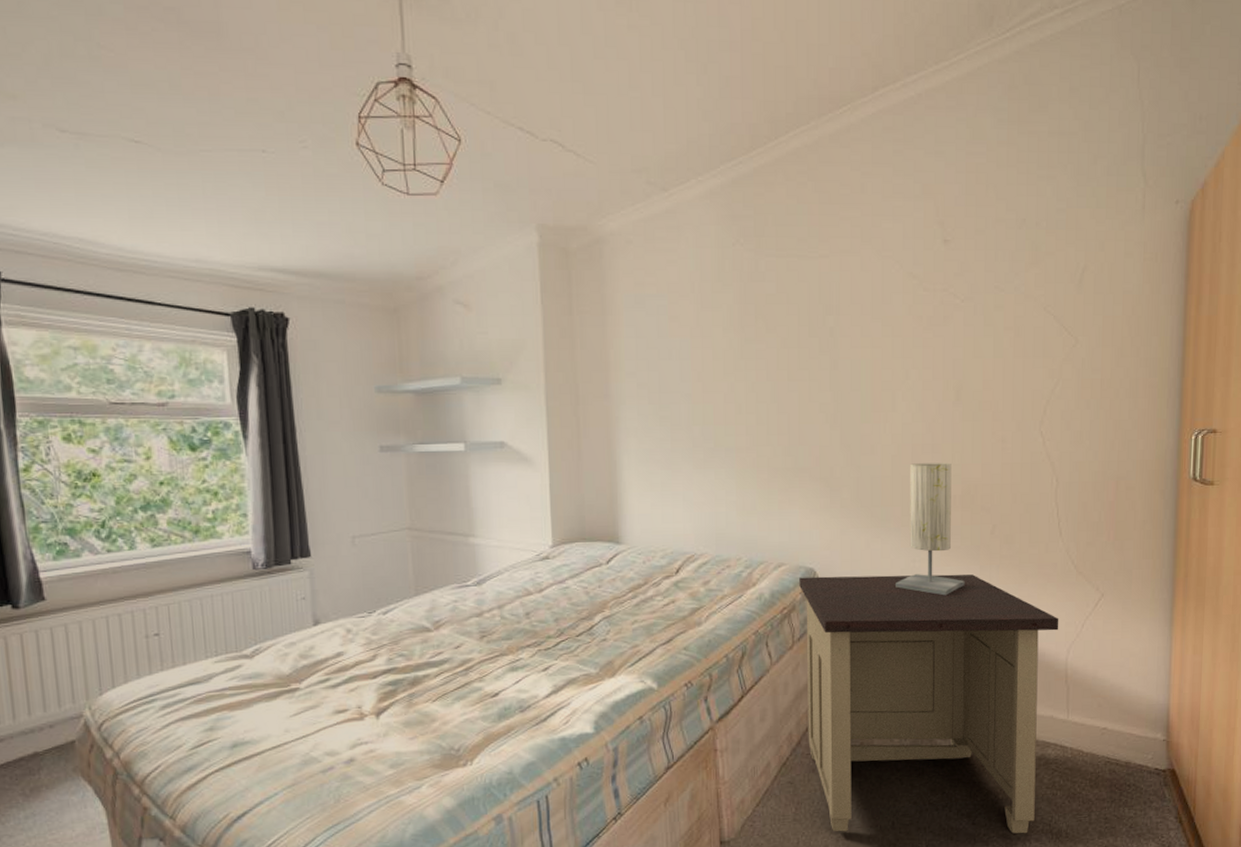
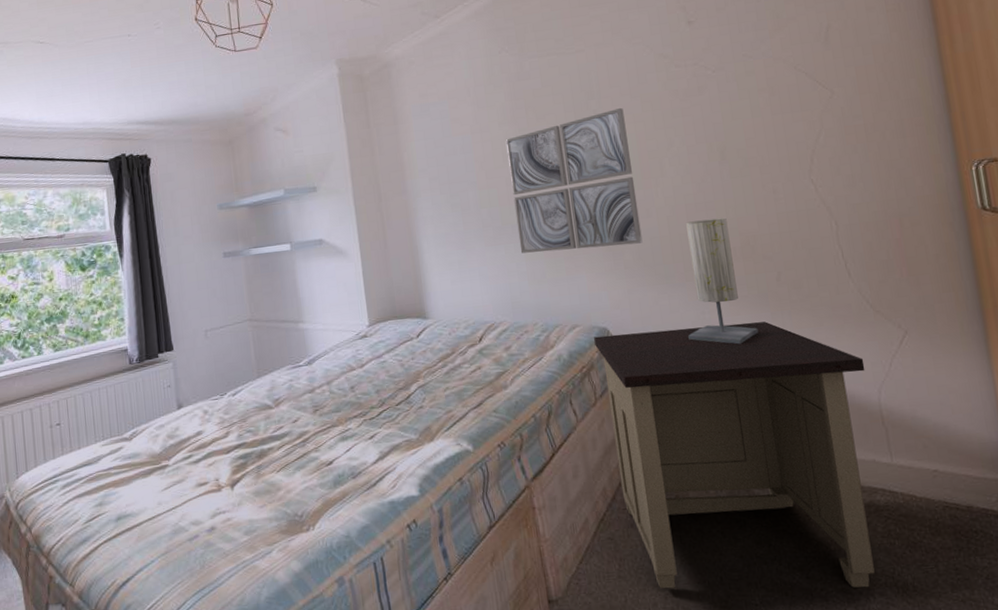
wall art: none [728,328,863,482] -> present [505,107,643,254]

